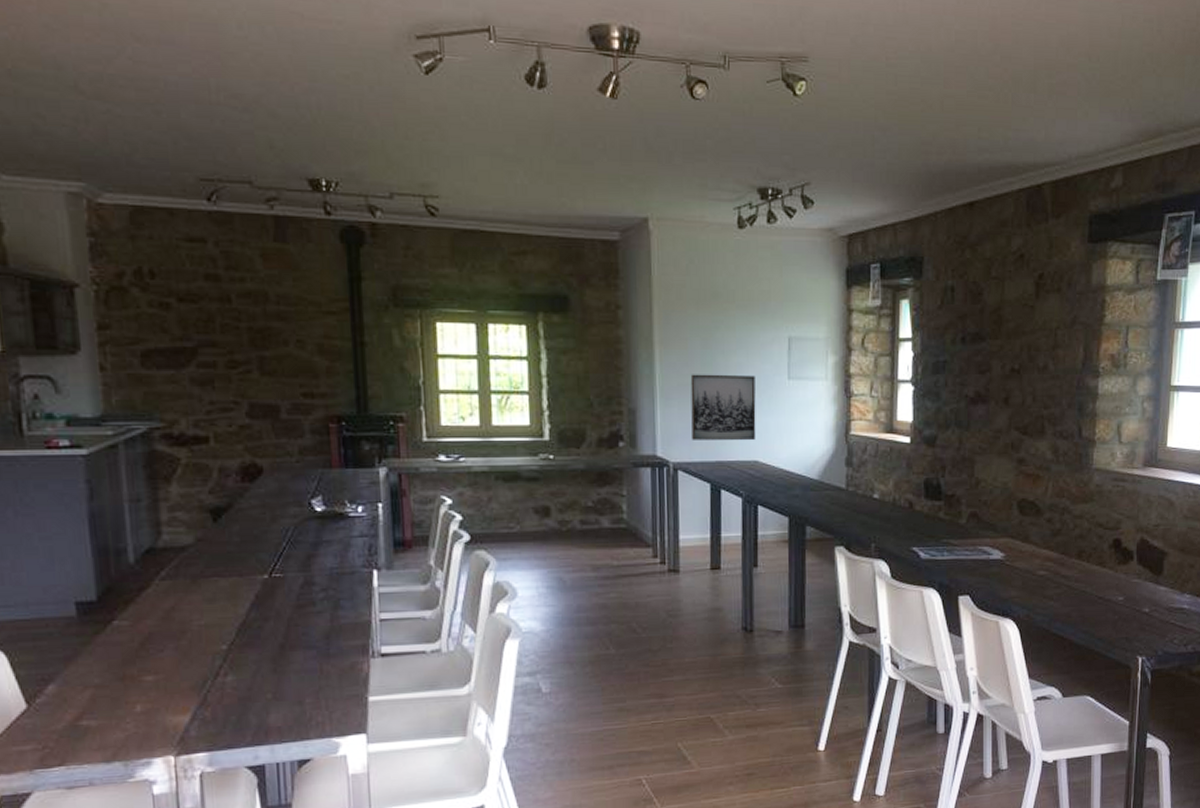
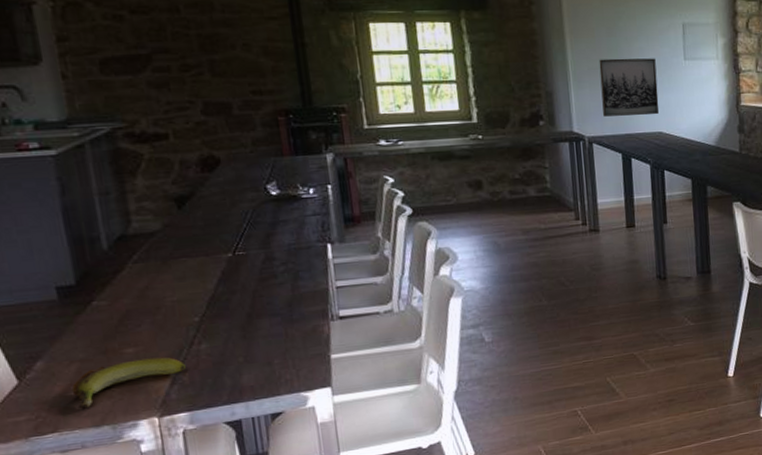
banana: none [83,687,208,741] -> present [71,356,186,409]

